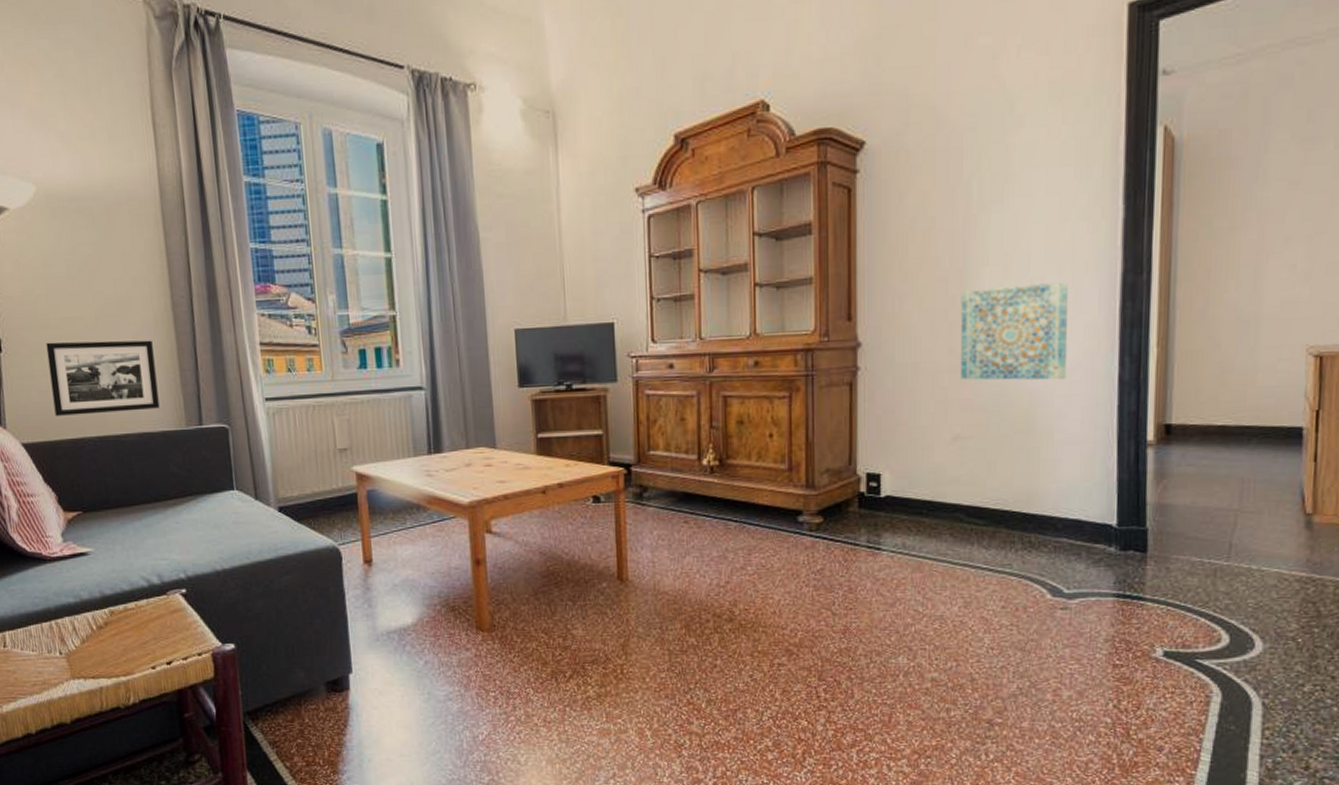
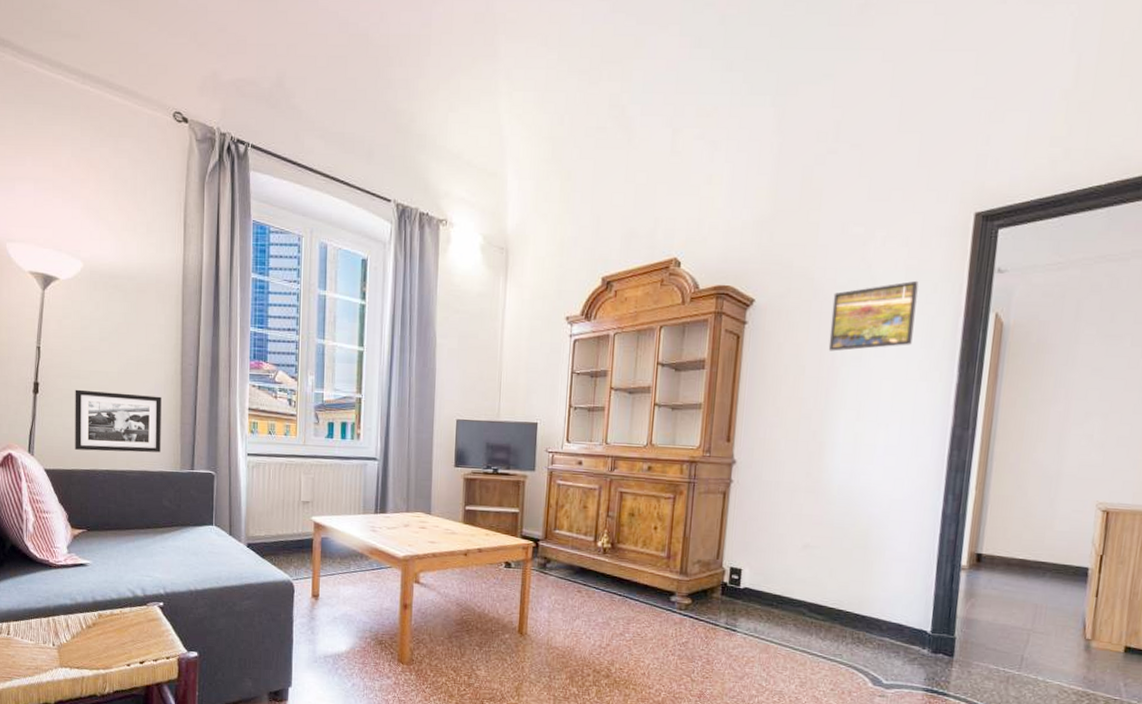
wall art: present [960,282,1068,380] -> none [813,427,908,508]
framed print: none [961,95,1066,196] -> present [828,280,919,352]

